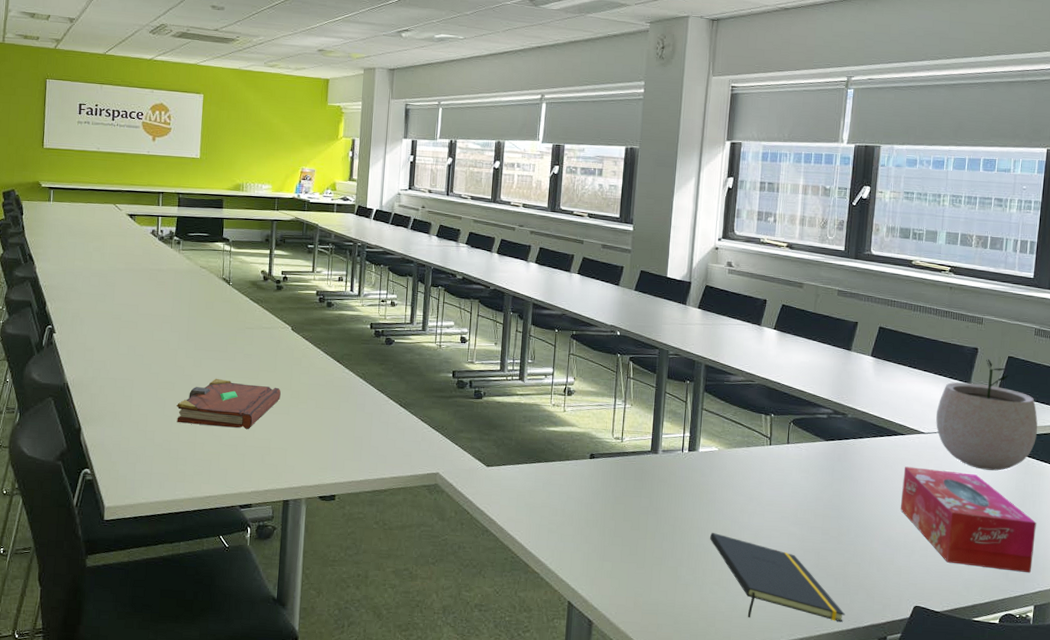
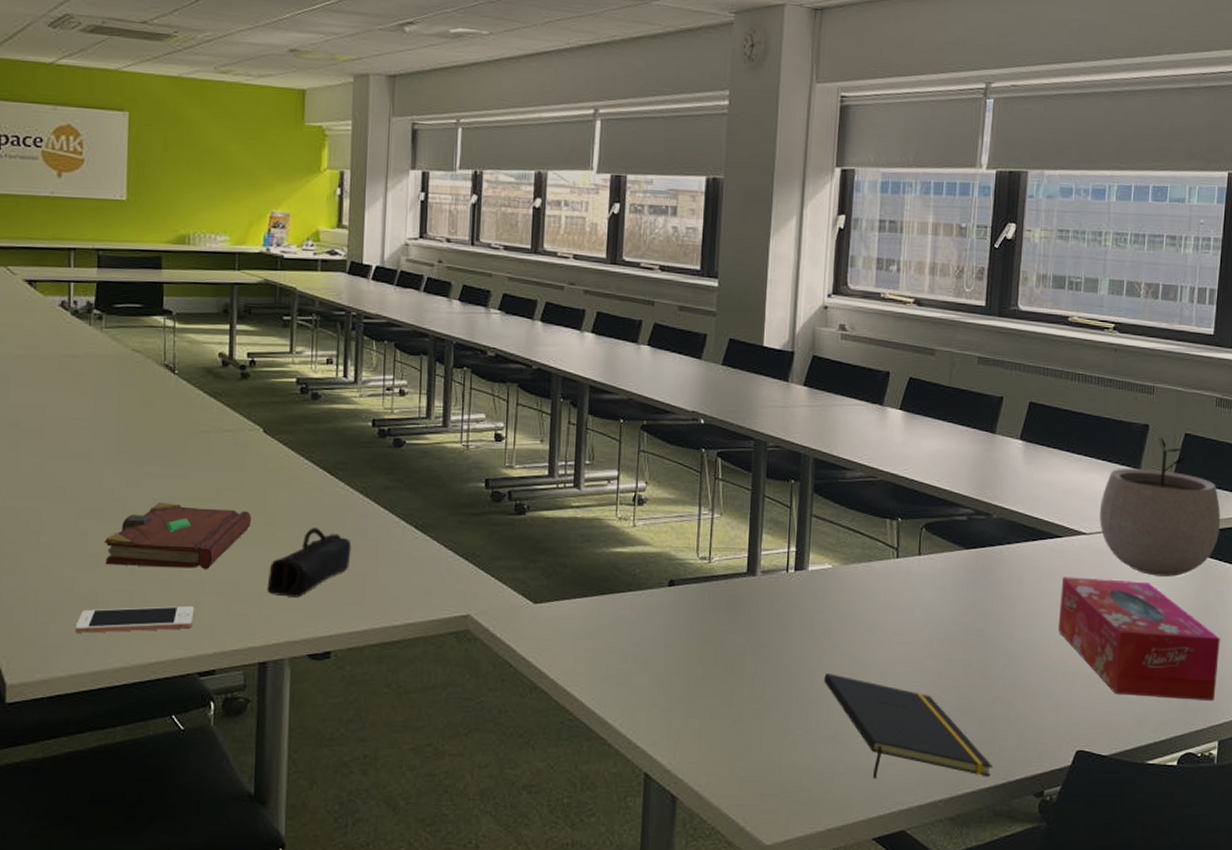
cell phone: none [153,454,239,473] -> present [74,606,195,633]
pencil case: none [290,402,353,453] -> present [267,528,352,597]

